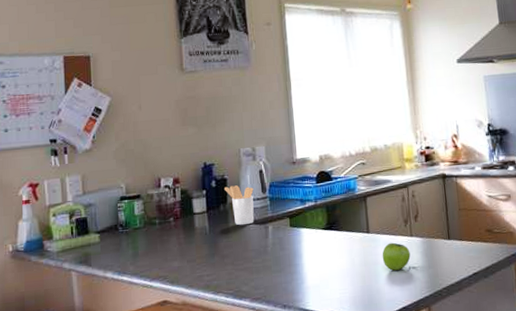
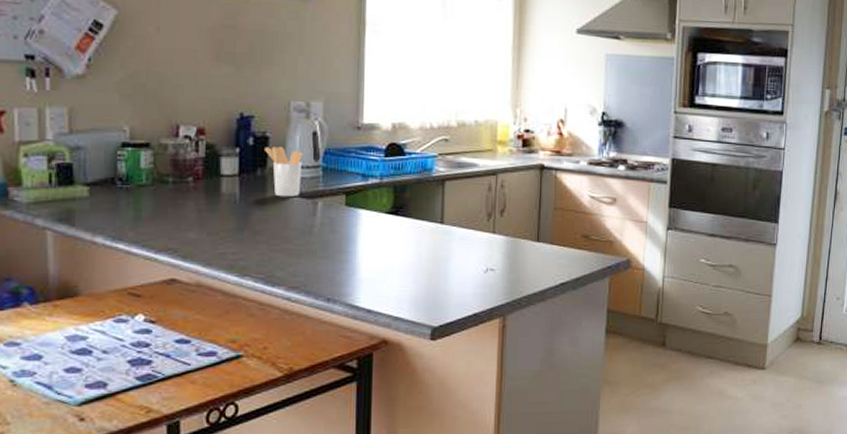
fruit: present [382,242,411,271] -> none [455,238,490,271]

